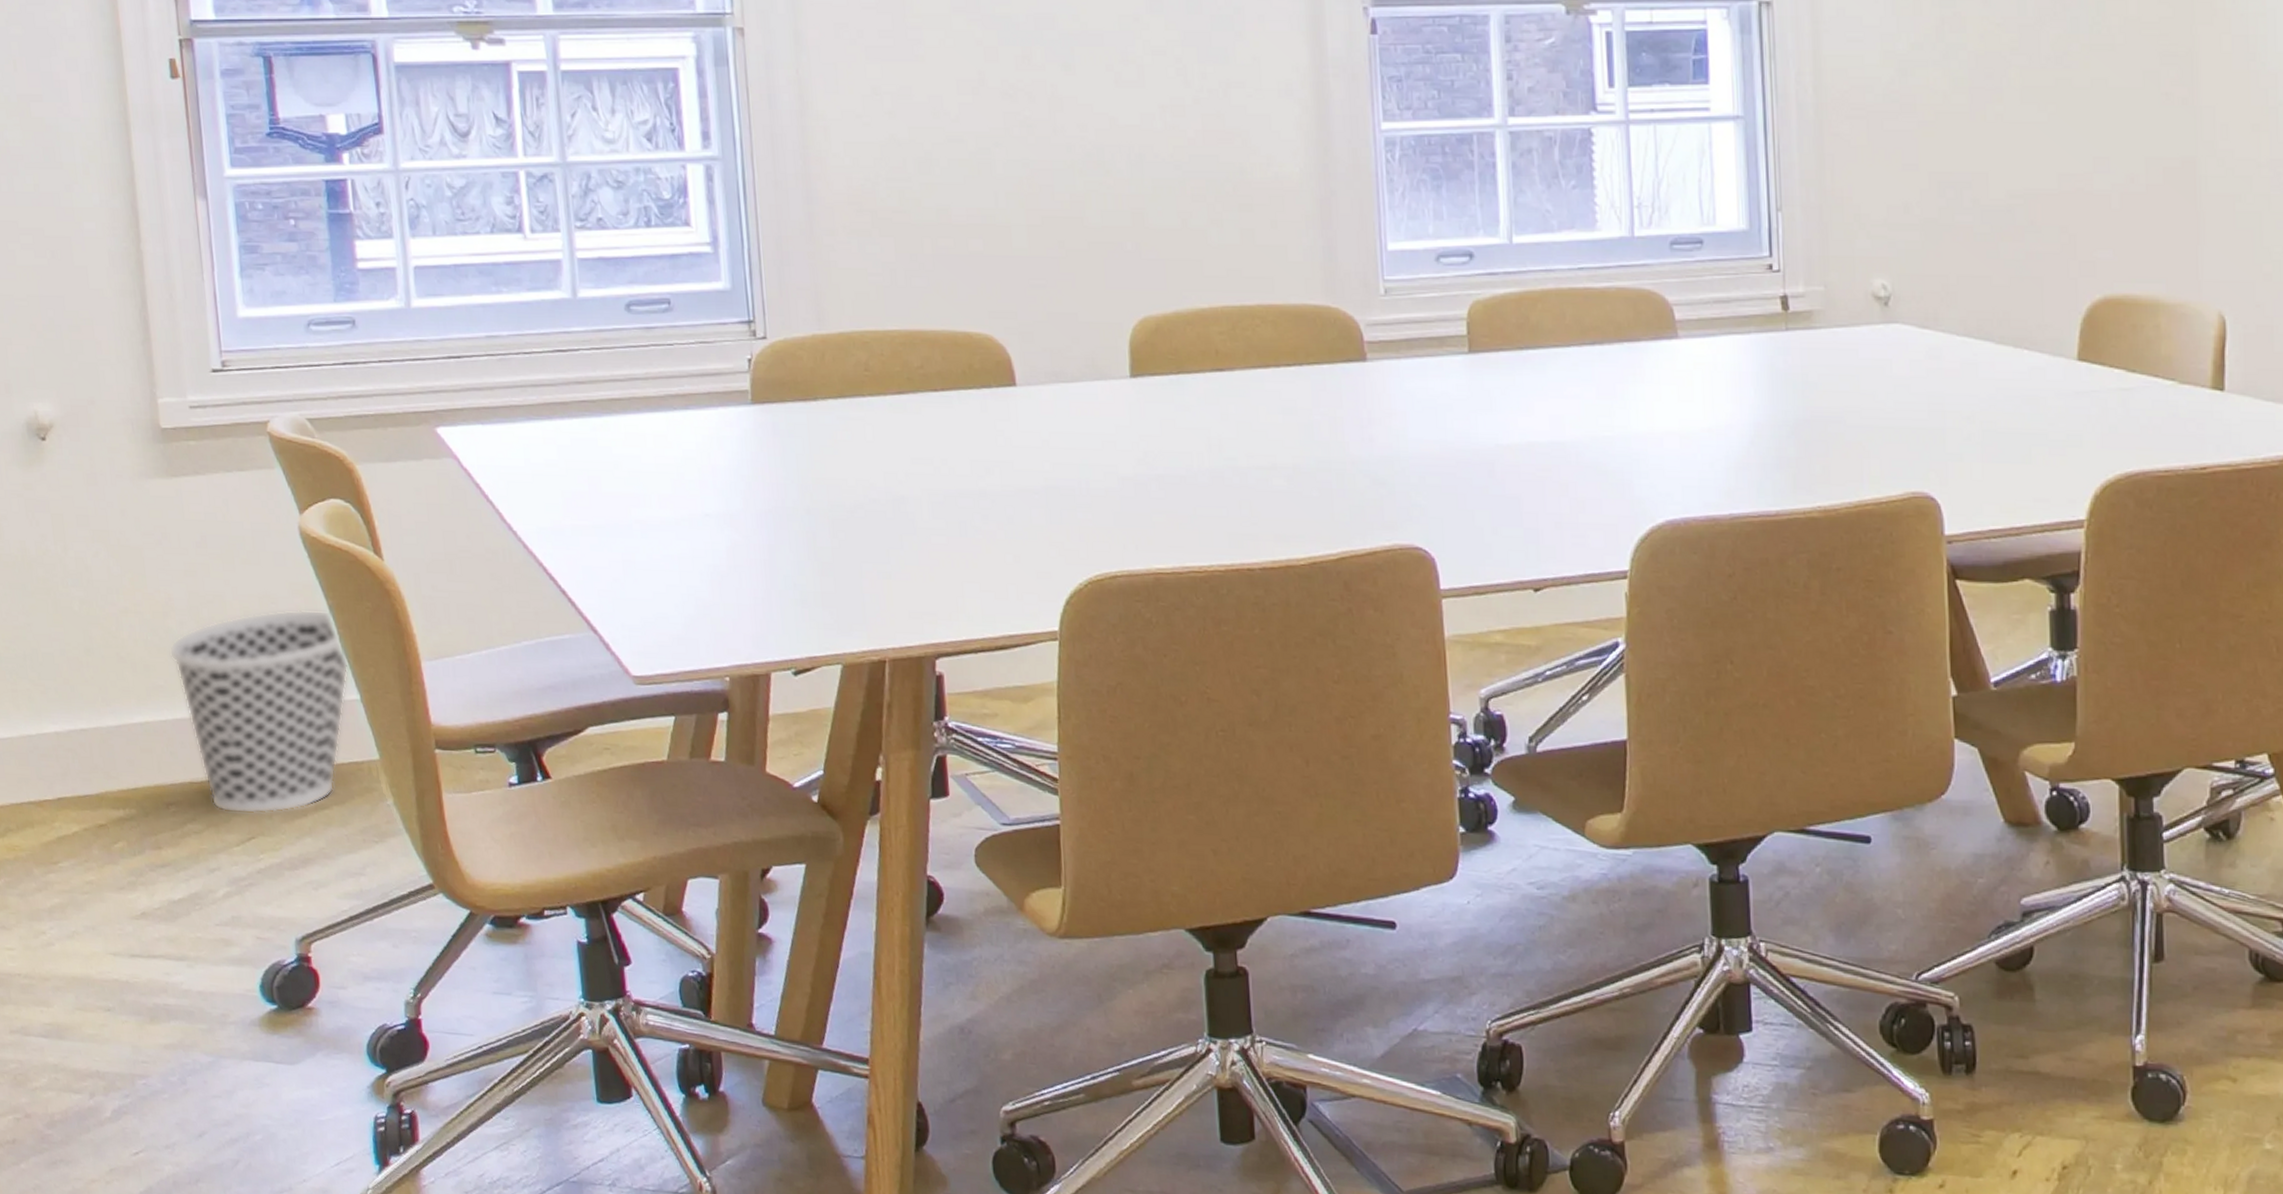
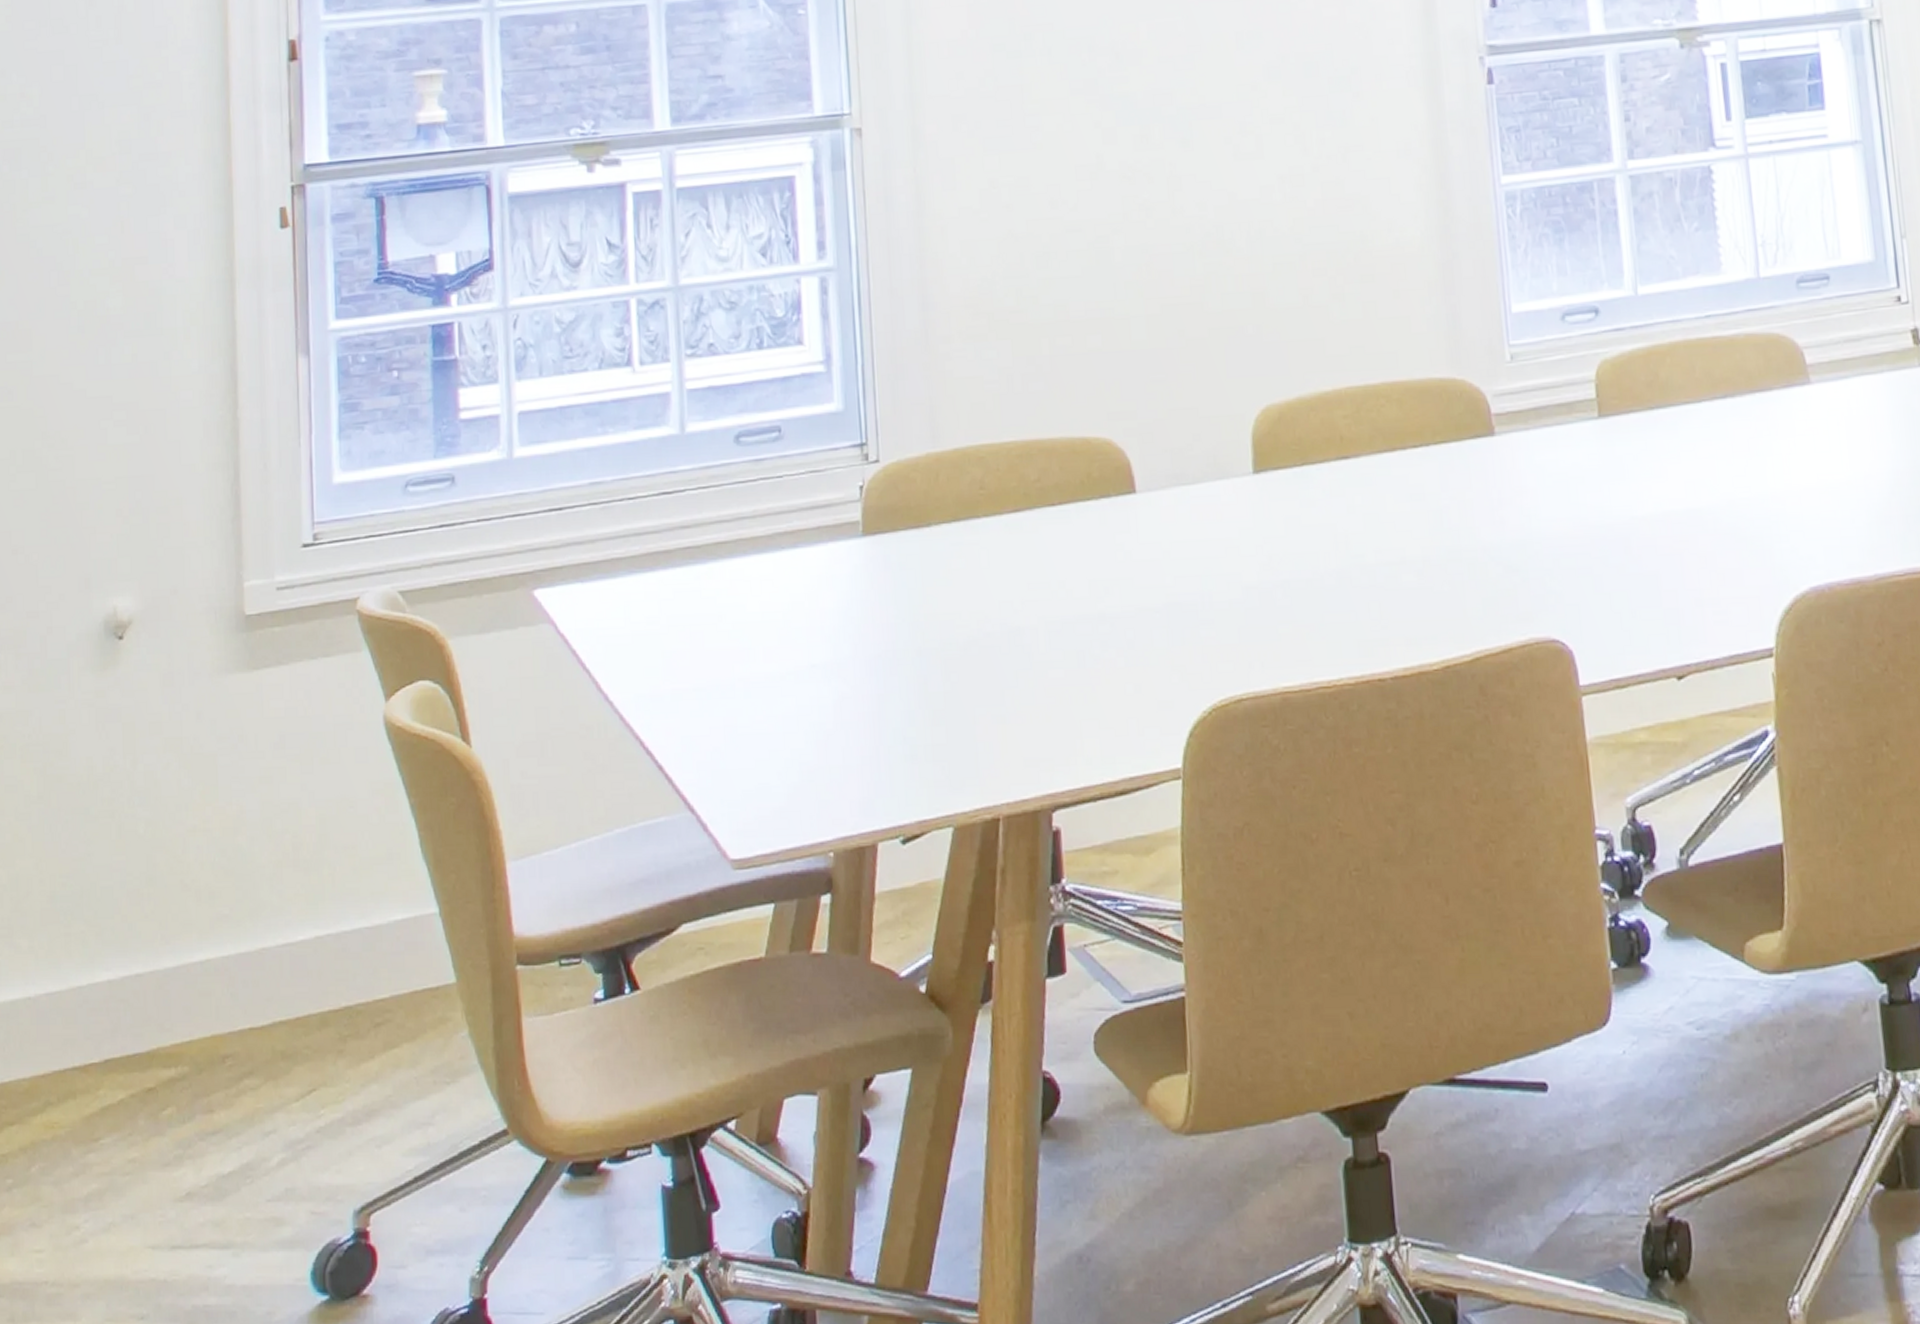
wastebasket: present [169,609,349,814] -> none [237,811,428,1061]

